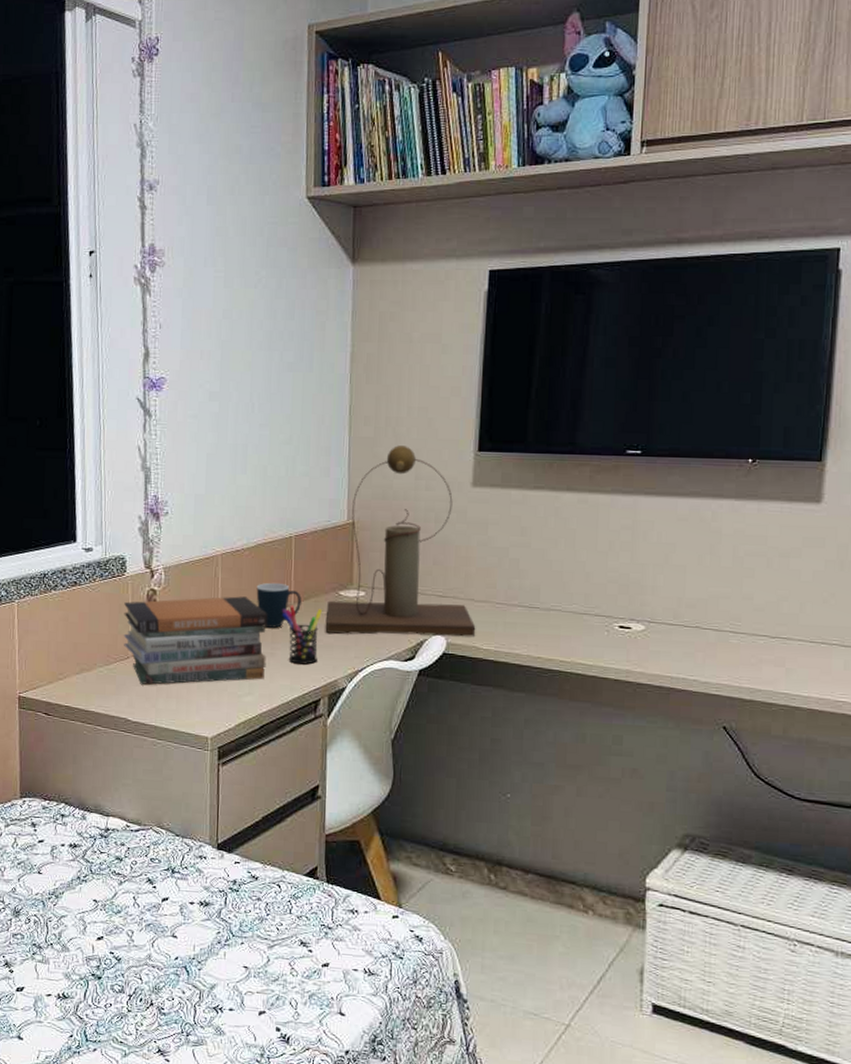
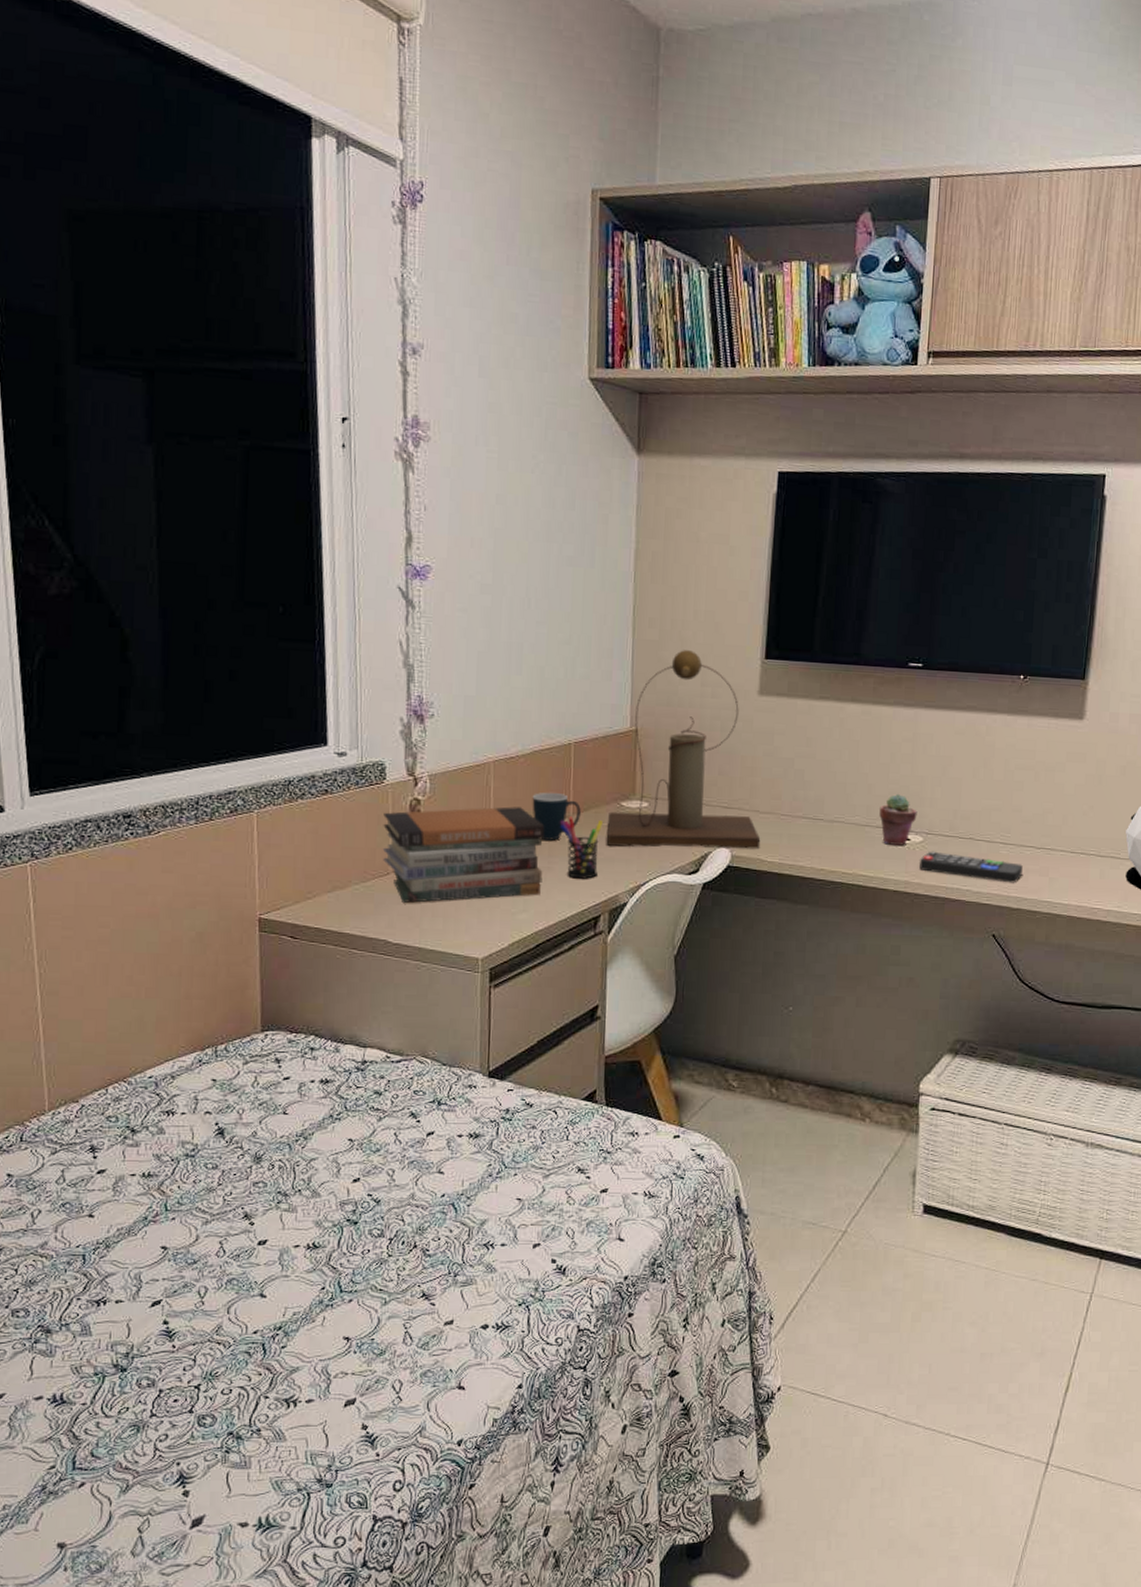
potted succulent: none [598,582,639,634] -> present [879,794,918,845]
remote control: none [642,639,756,674] -> present [919,851,1023,883]

